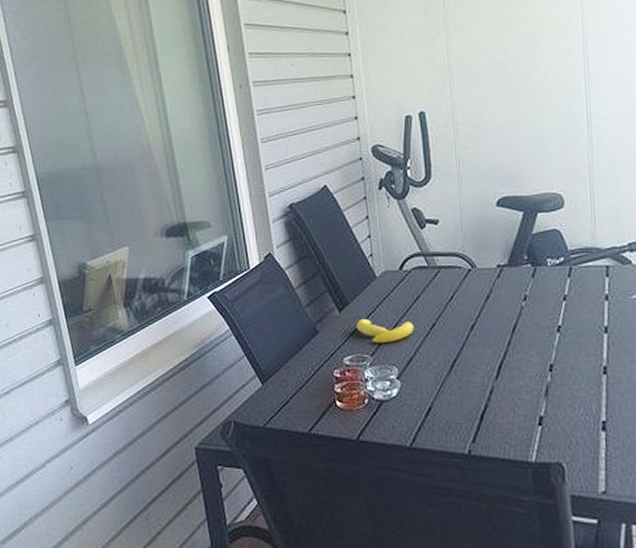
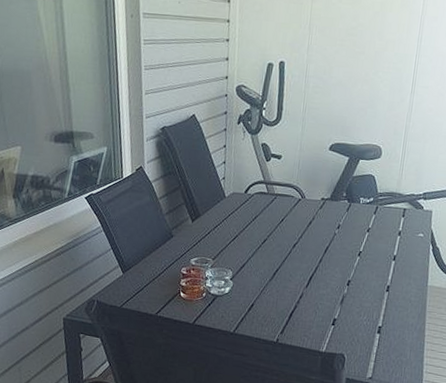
banana: present [357,319,414,344] -> none [204,229,250,251]

